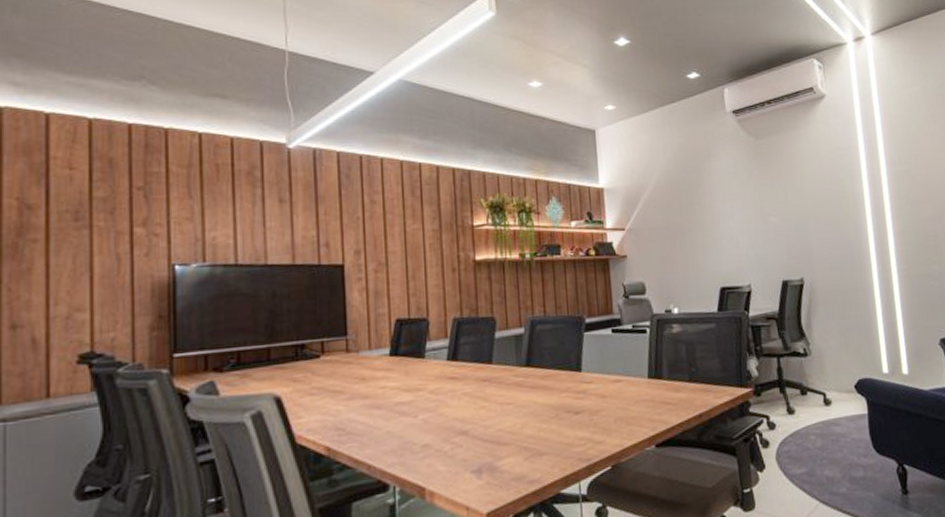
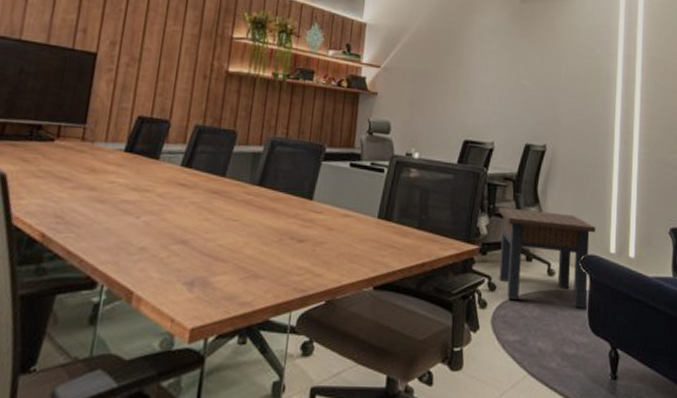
side table: none [765,343,868,435] -> present [498,207,596,309]

